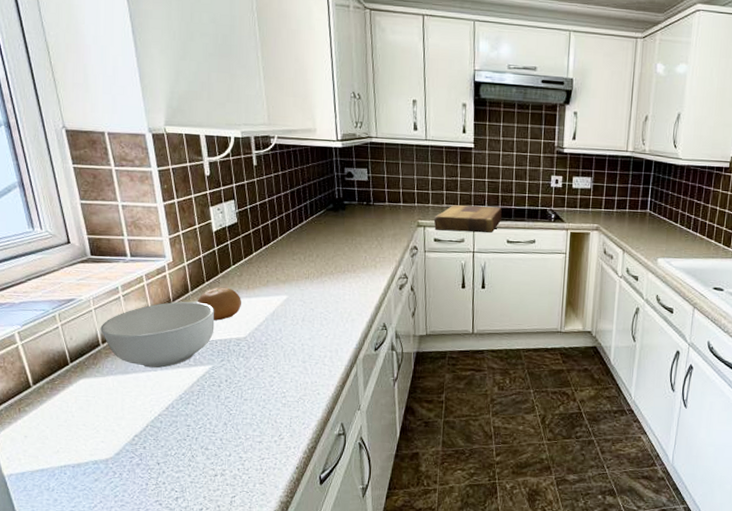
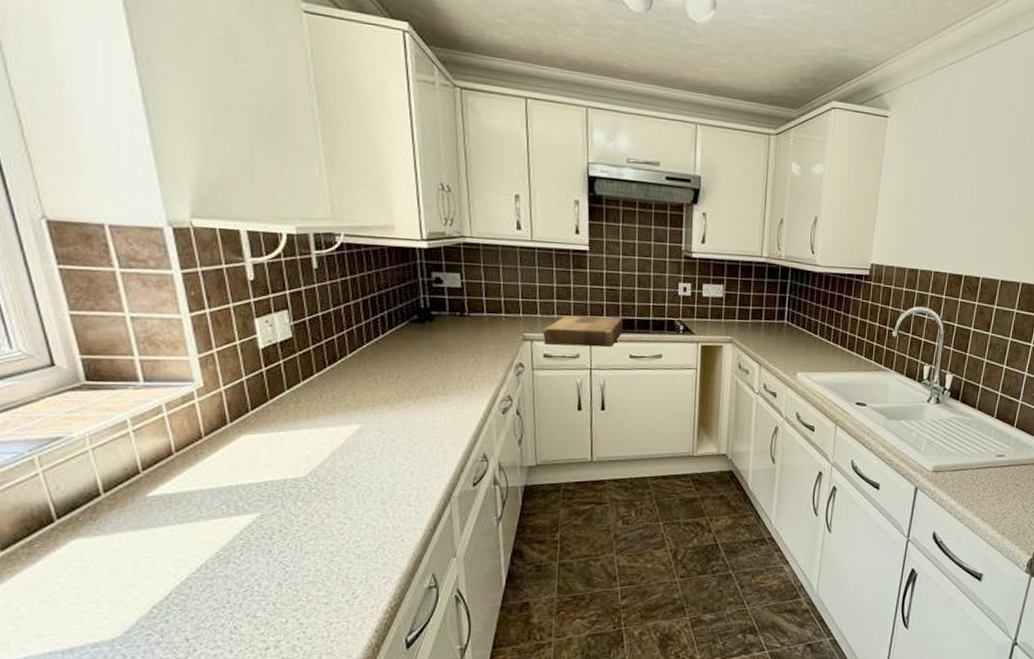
bowl: present [100,301,215,369] -> none [101,435,264,521]
fruit: present [197,287,242,321] -> none [238,416,301,458]

